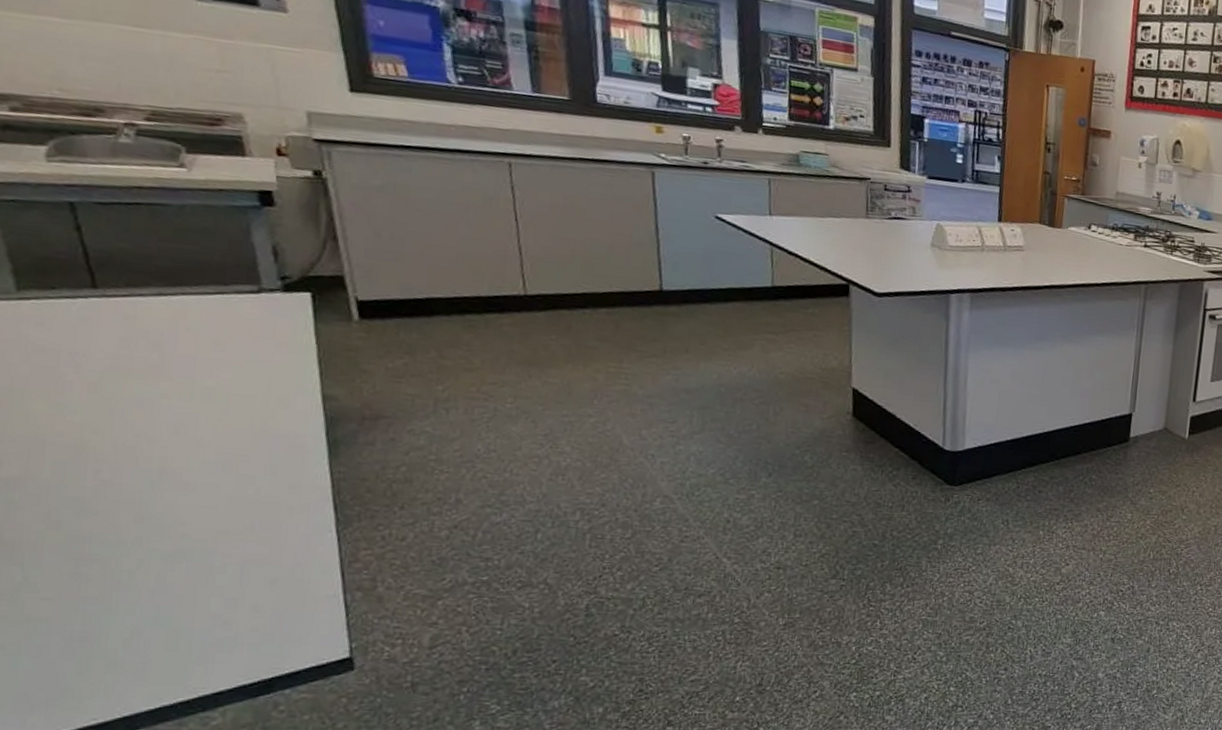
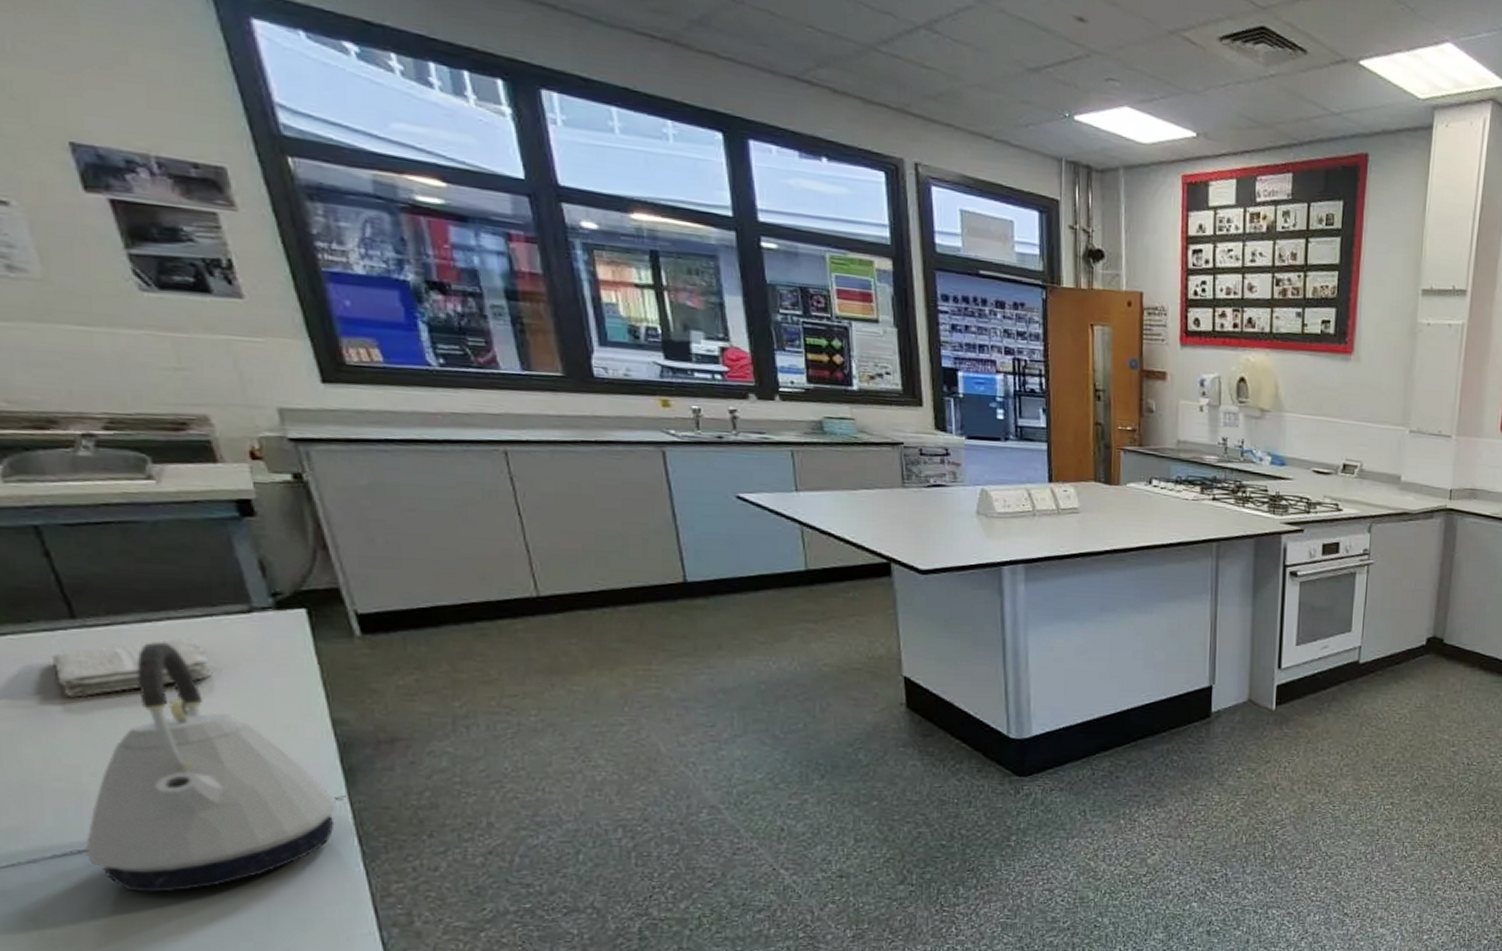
washcloth: none [70,312,216,361] -> present [53,638,211,698]
kettle: none [77,315,318,546] -> present [85,642,336,893]

